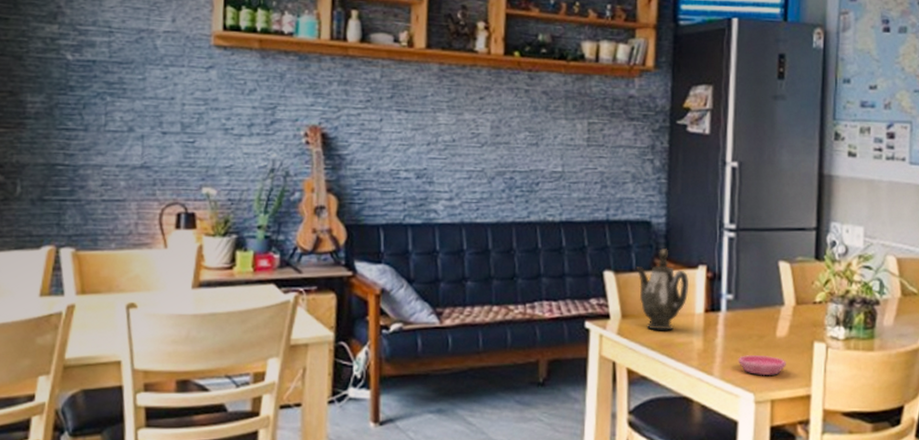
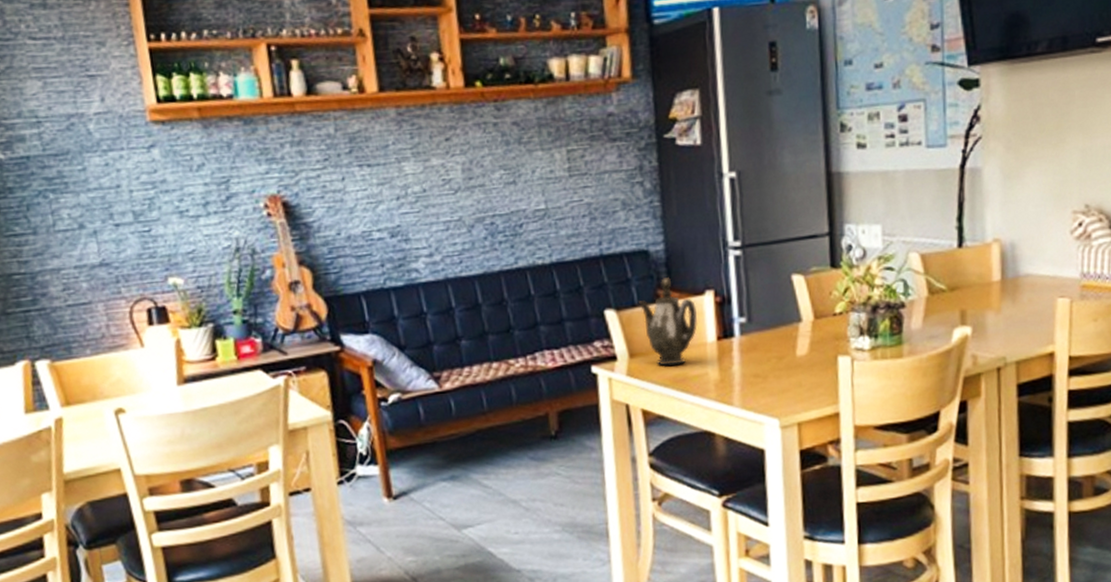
saucer: present [738,355,786,376] -> none [758,377,810,399]

